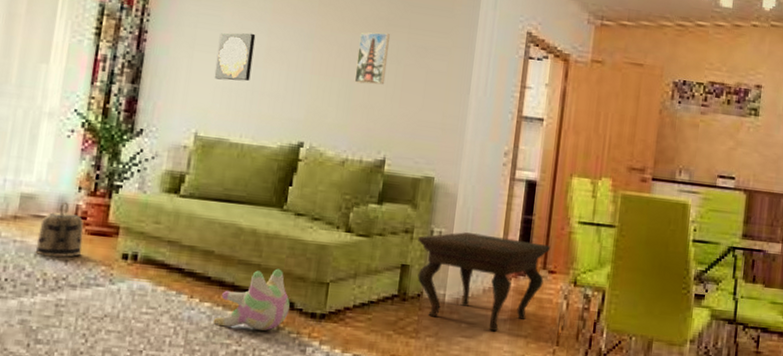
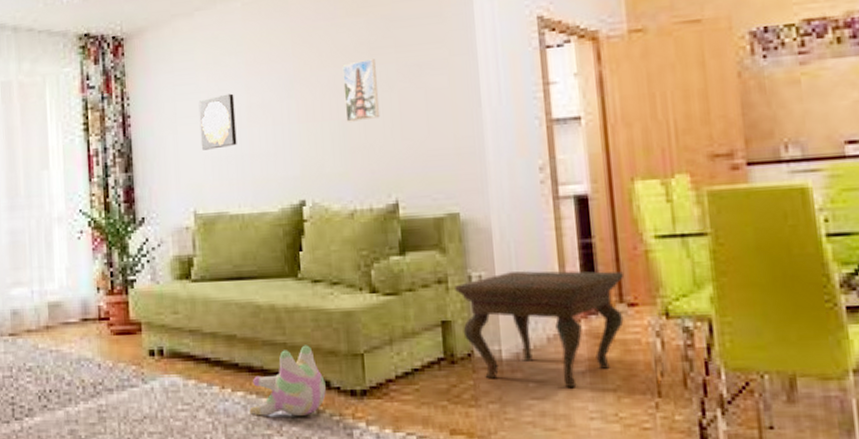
basket: present [35,201,84,258] -> none [70,304,111,363]

